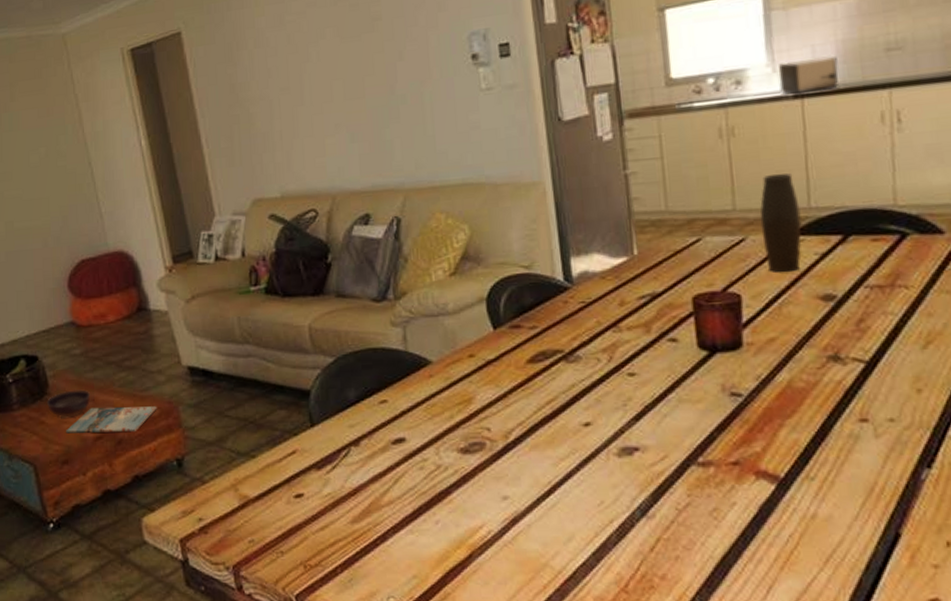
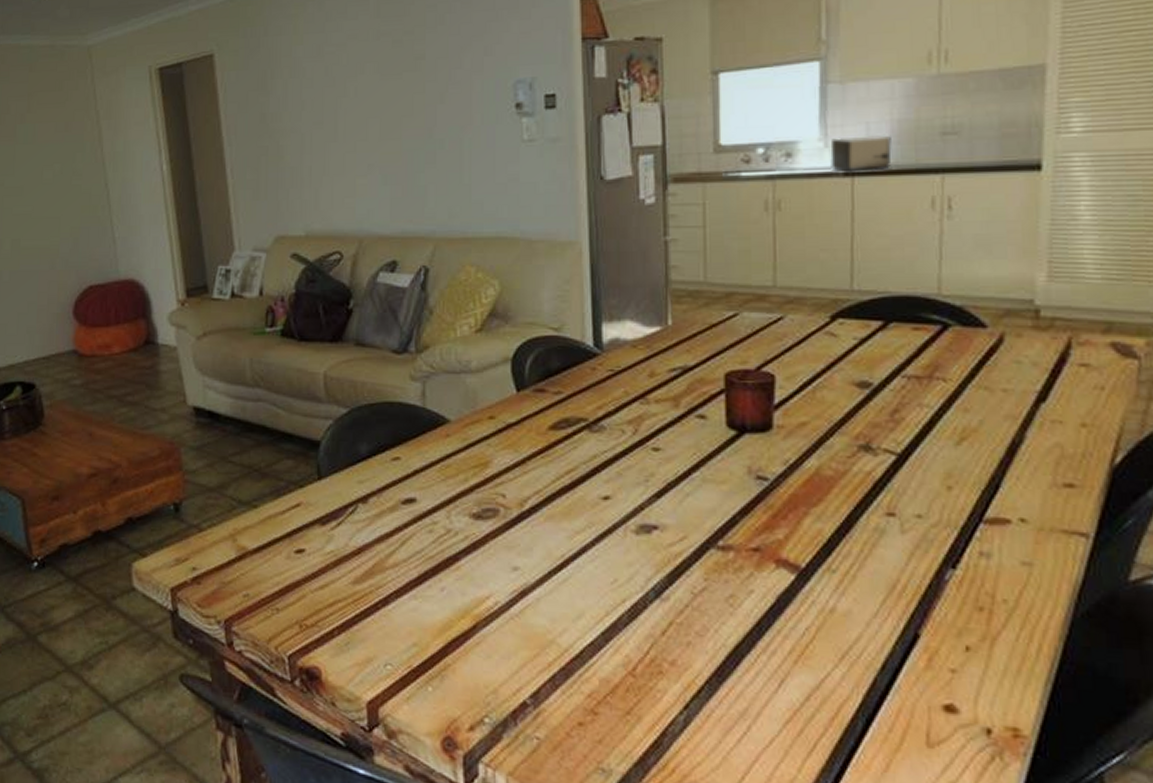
bowl: present [46,389,91,418] -> none [40,422,88,451]
magazine: present [66,406,157,433] -> none [59,442,158,472]
vase: present [760,173,802,272] -> none [800,252,843,354]

